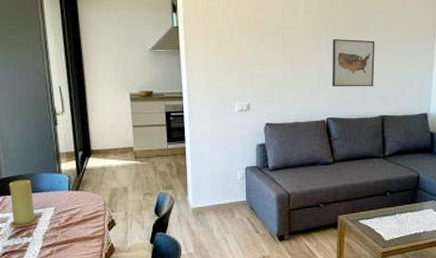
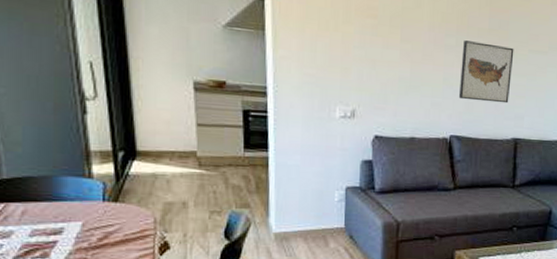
candle: present [9,179,40,227] -> none [14,183,61,245]

